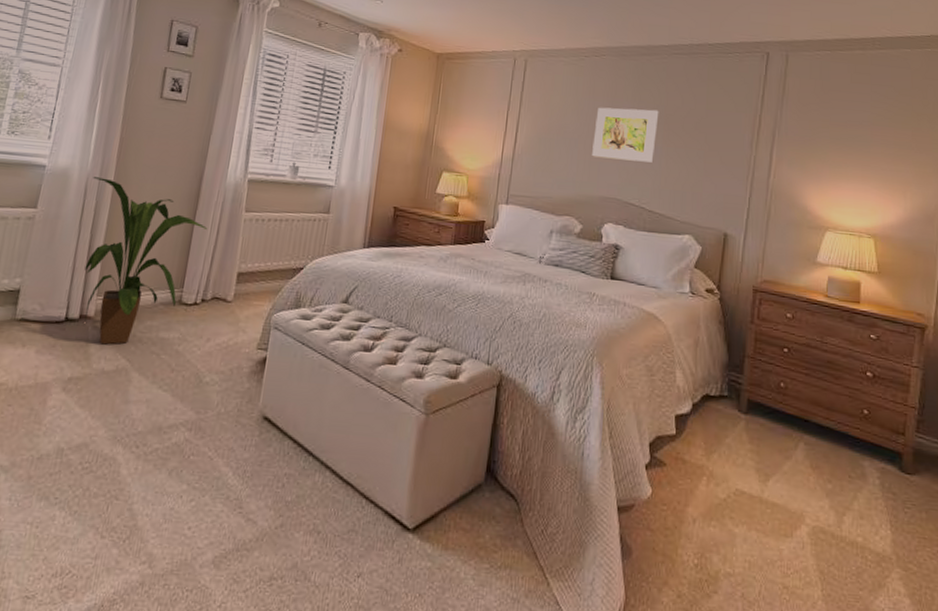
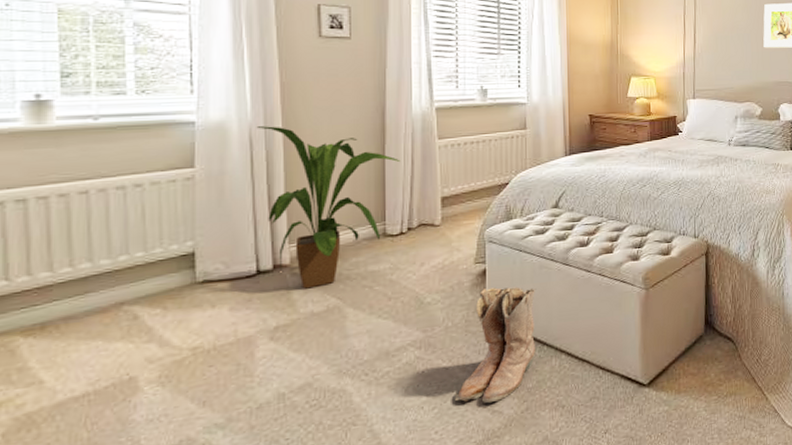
boots: none [213,378,313,510] -> present [454,286,537,404]

